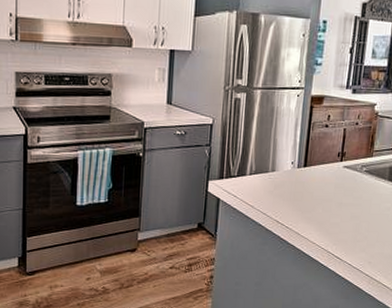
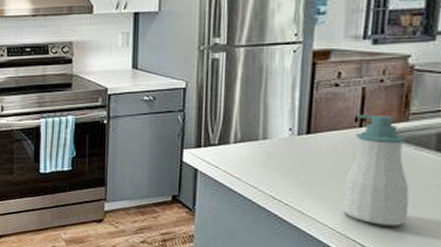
soap bottle: none [326,150,371,241] -> present [342,114,410,227]

